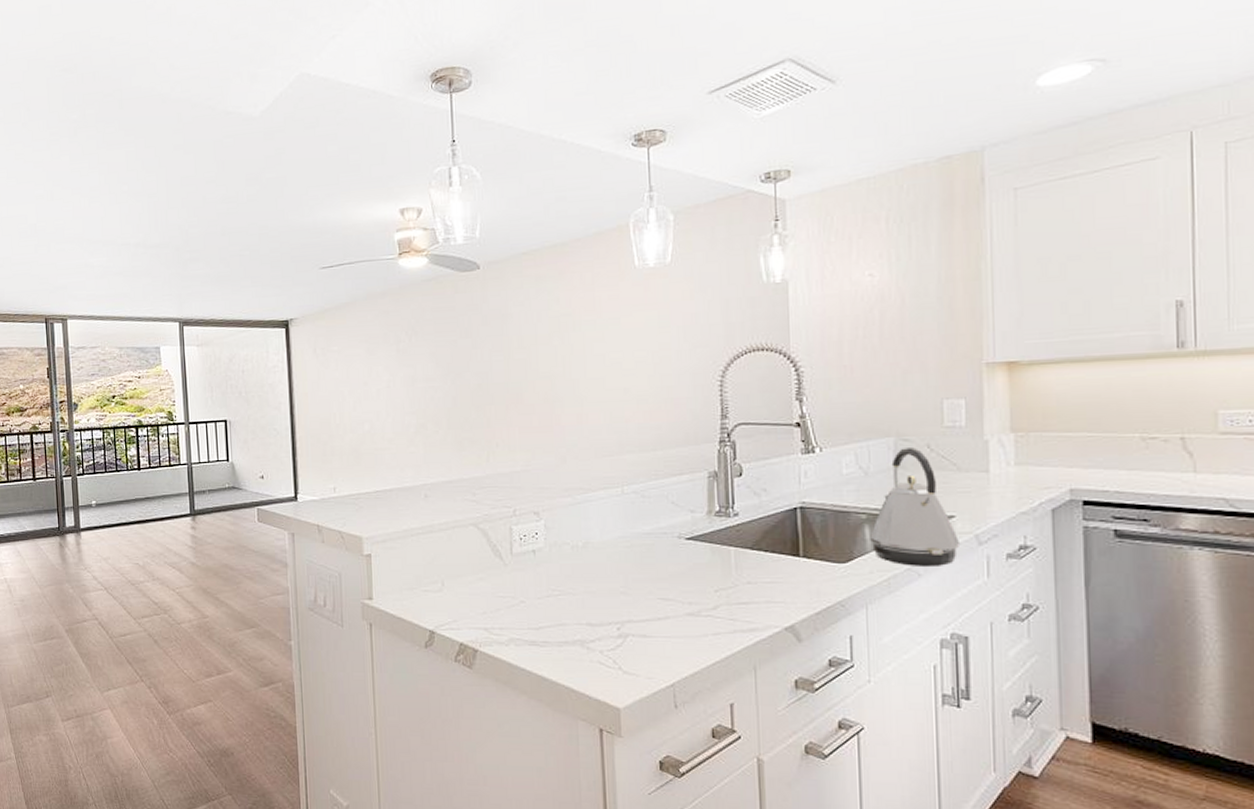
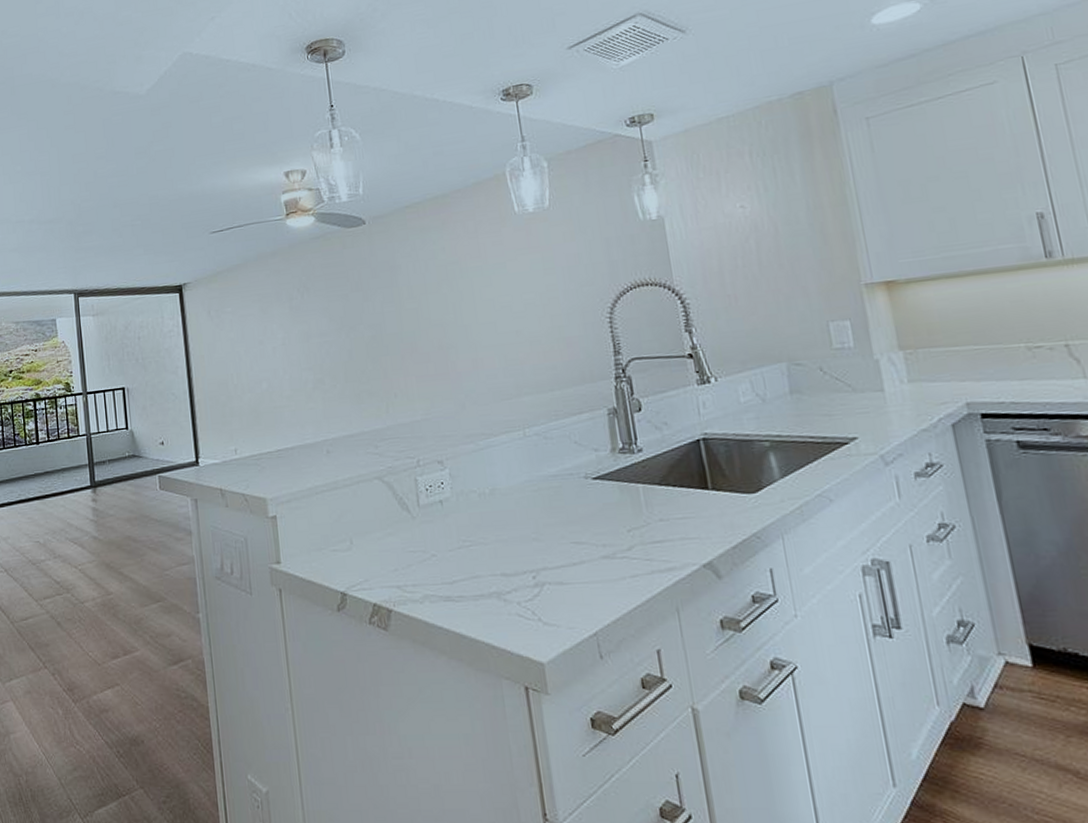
kettle: present [870,448,961,568] -> none [776,371,868,493]

